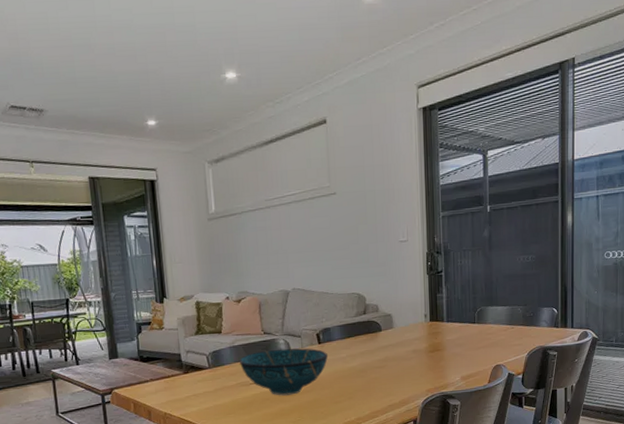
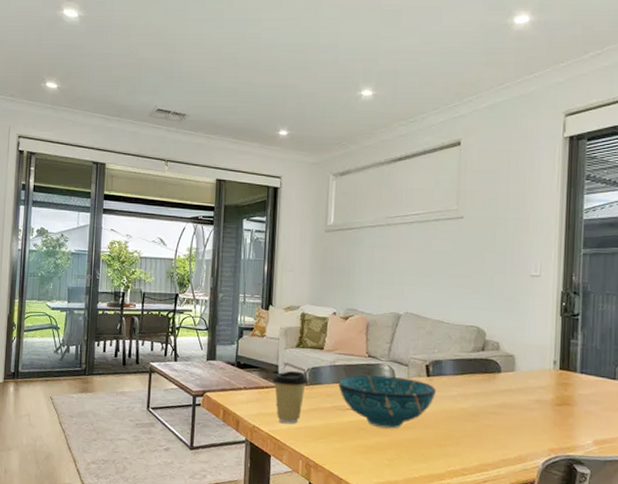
coffee cup: none [177,356,212,407] -> present [272,370,308,425]

